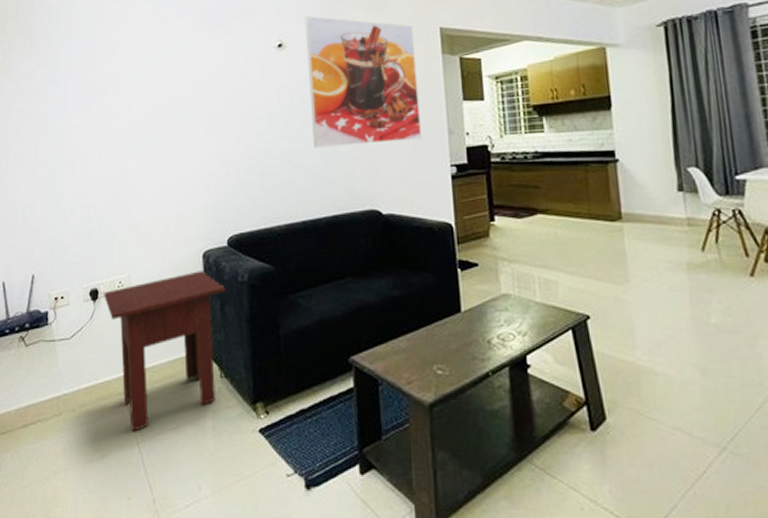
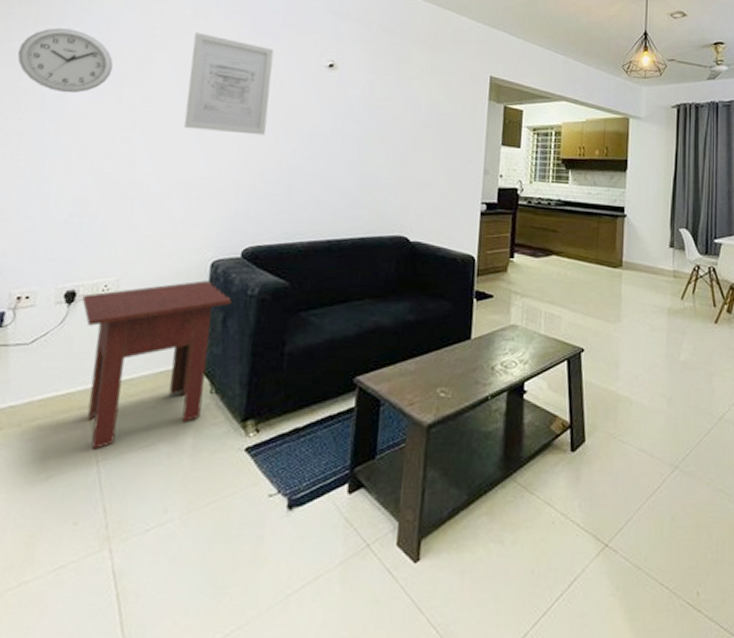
wall clock: none [22,52,95,111] -> present [17,28,114,93]
wall art: none [156,35,230,129] -> present [184,32,274,136]
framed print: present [305,16,423,148] -> none [350,43,465,175]

